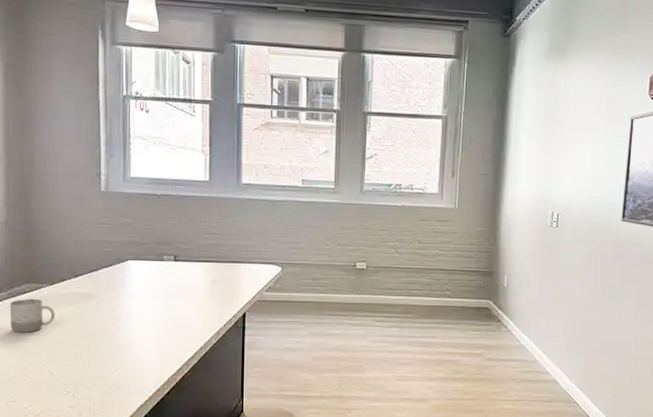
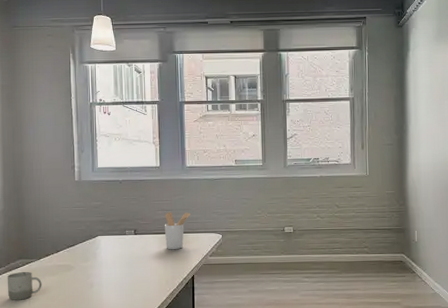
utensil holder: none [211,236,246,281] -> present [164,212,191,249]

